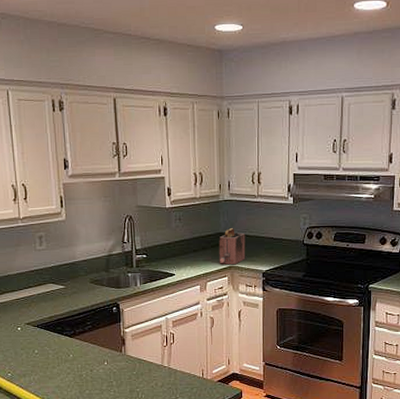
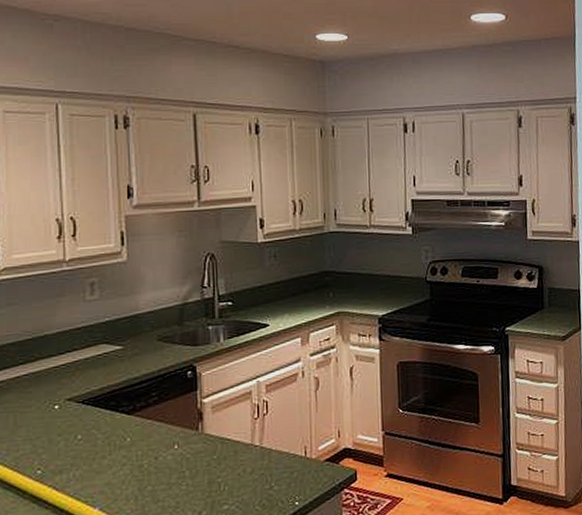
toaster: present [219,228,246,265] -> none [323,265,358,310]

